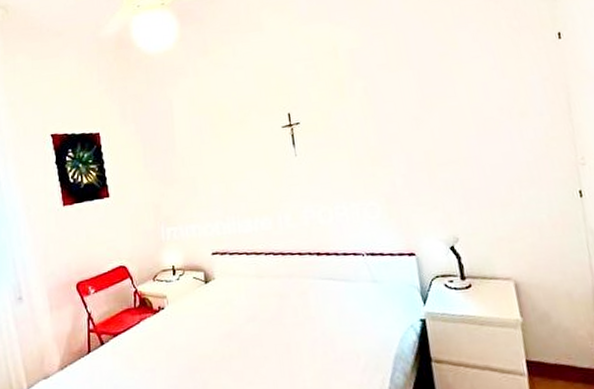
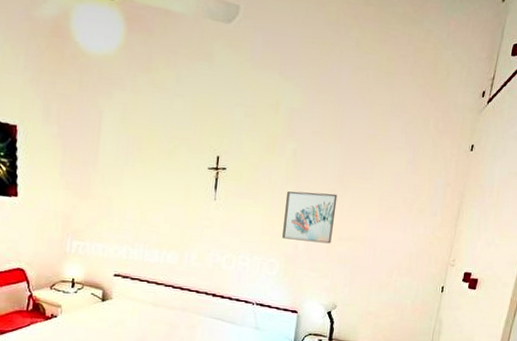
wall art: none [367,120,431,178] -> present [282,191,338,244]

